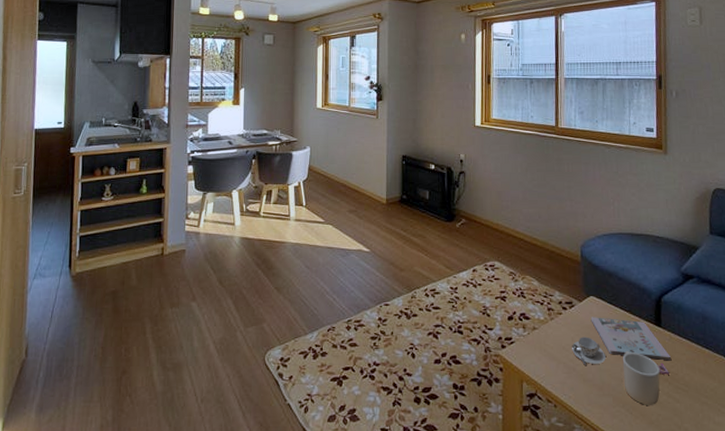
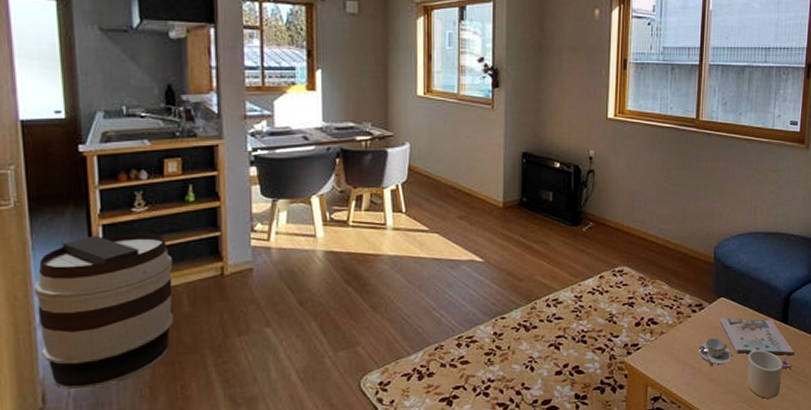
barrel: none [29,217,128,346] -> present [33,232,174,390]

